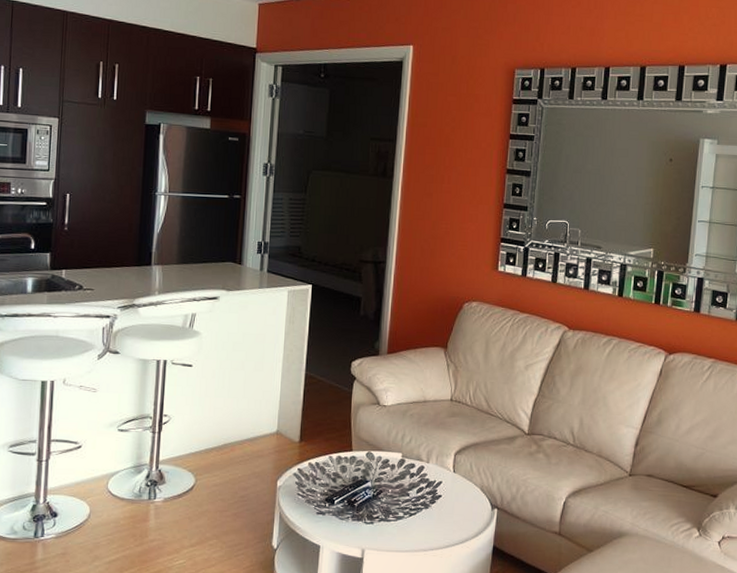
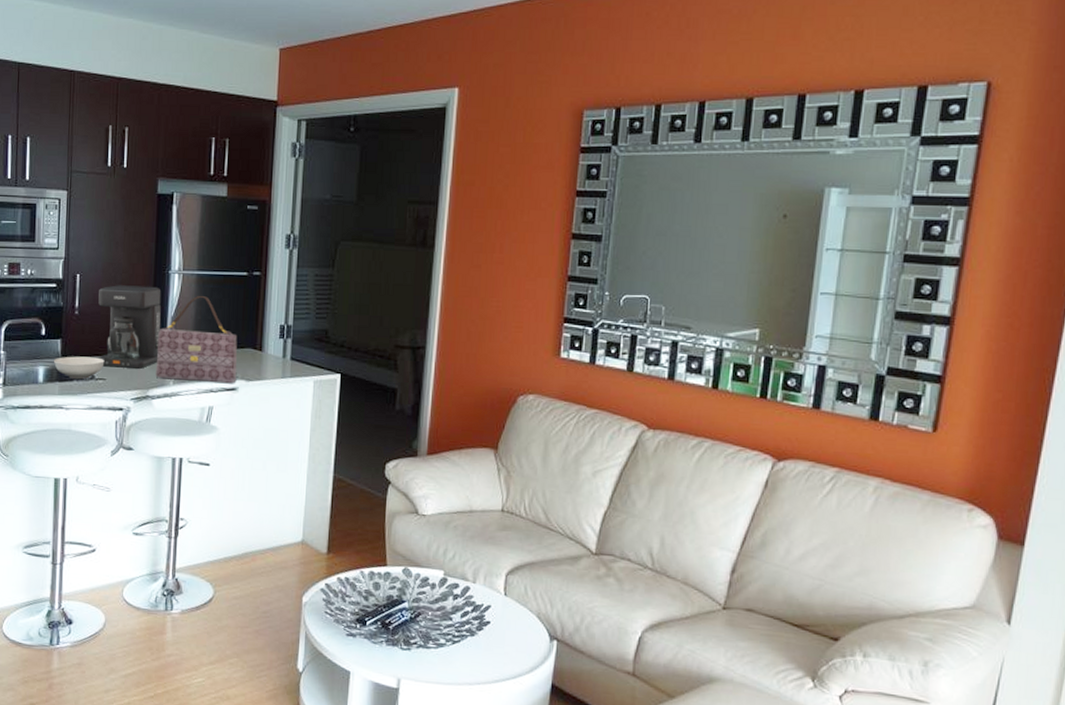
bowl: none [42,268,93,290] -> present [53,356,105,380]
coffee maker: none [85,204,148,280] -> present [96,285,161,369]
handbag: none [141,215,219,295] -> present [155,296,238,385]

